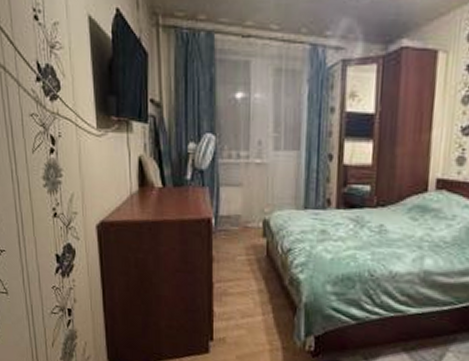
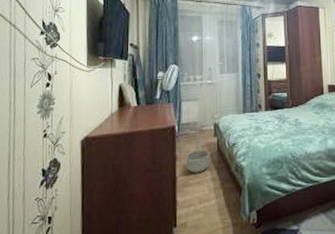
basket: none [225,229,257,281] -> present [186,132,210,173]

